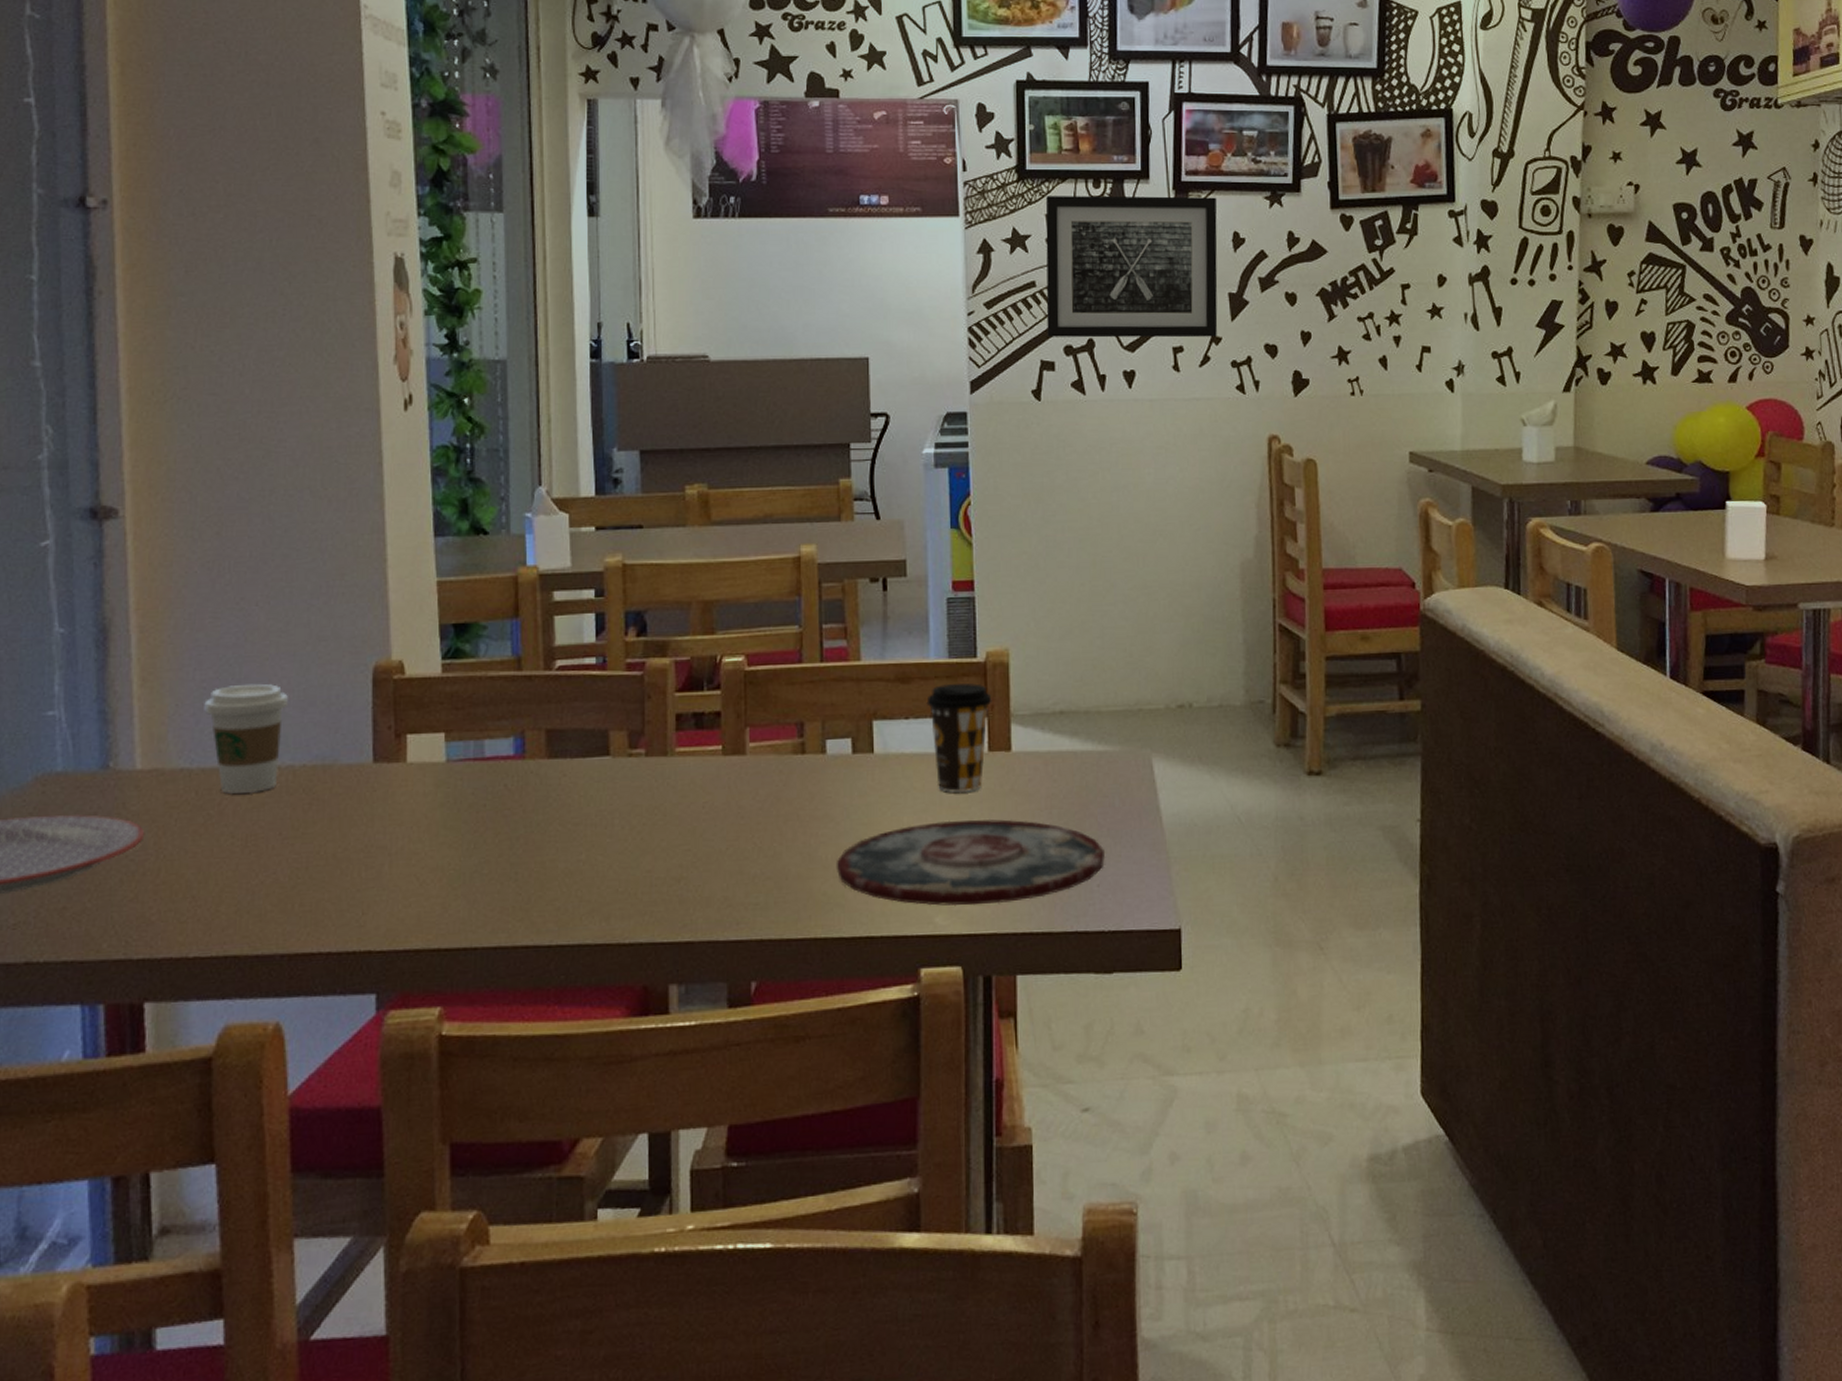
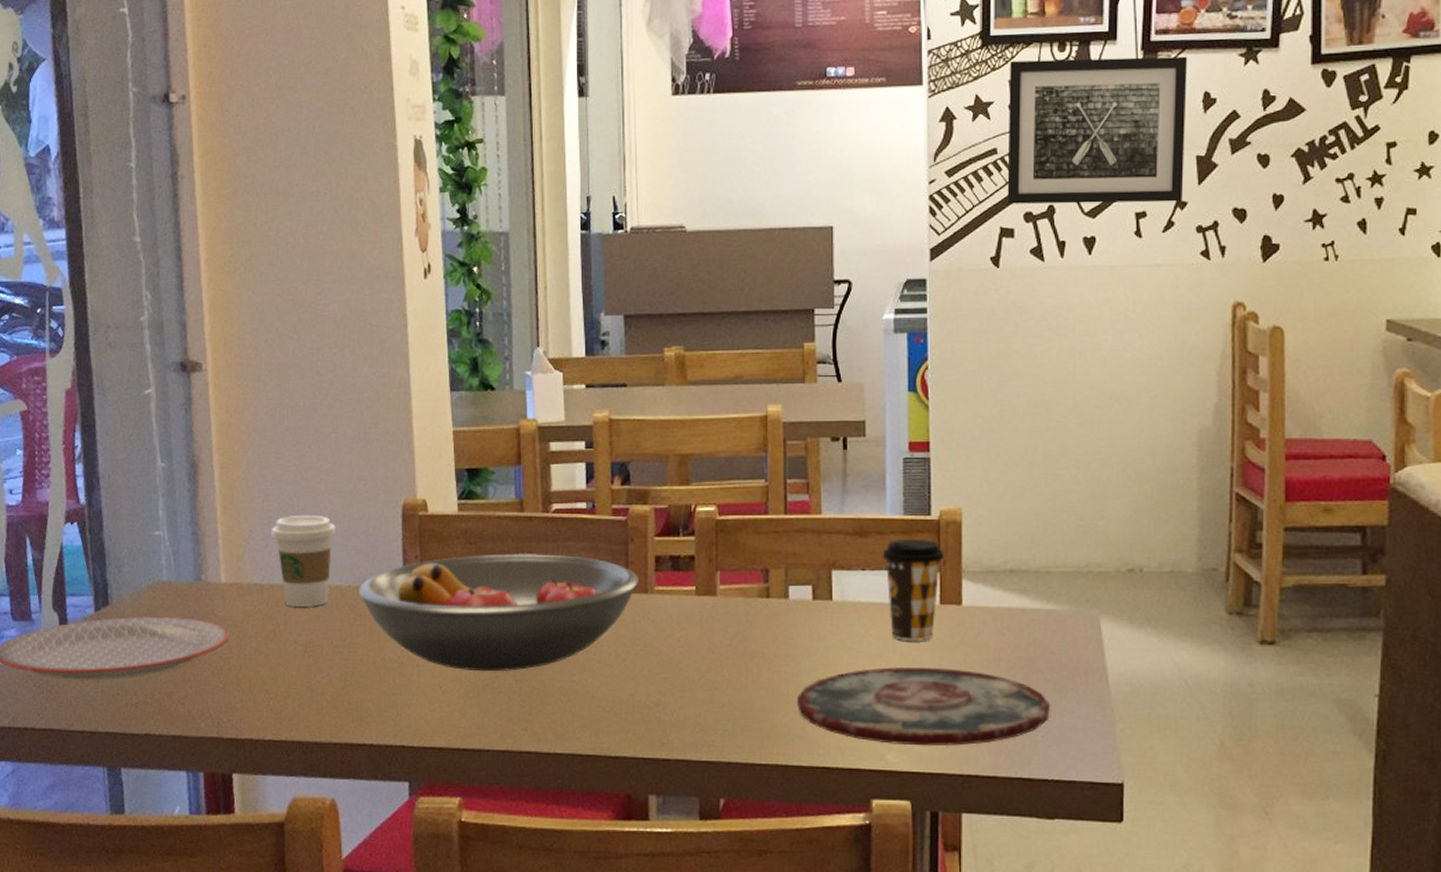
fruit bowl: none [314,716,658,857] -> present [357,552,640,672]

